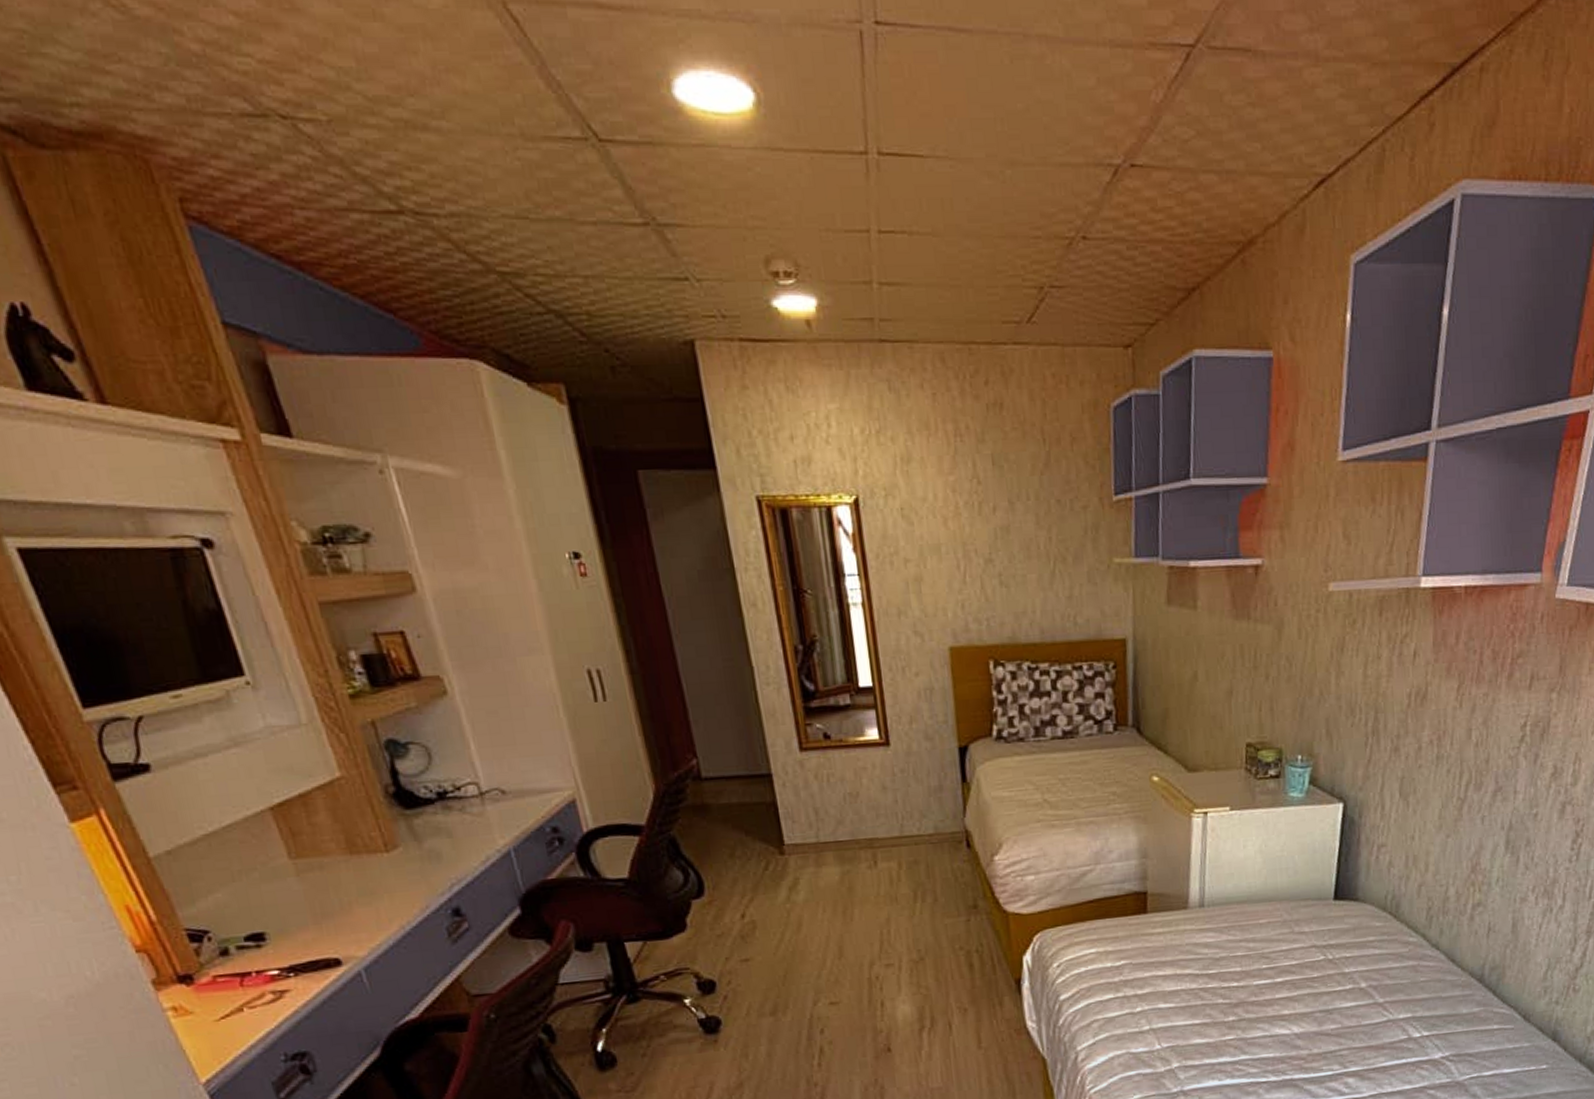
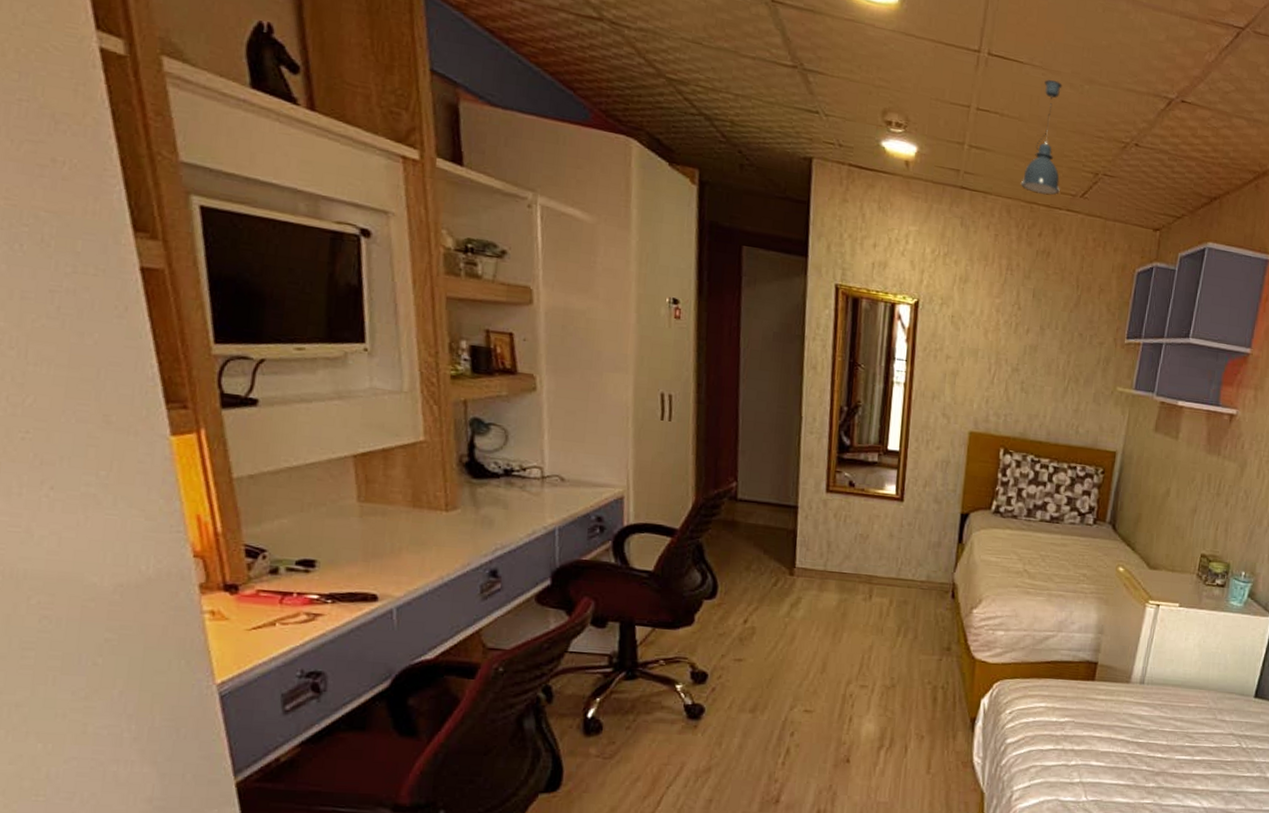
pendant light: none [951,172,1000,330] -> present [1021,80,1063,196]

